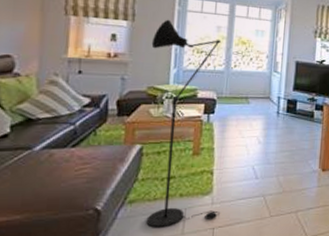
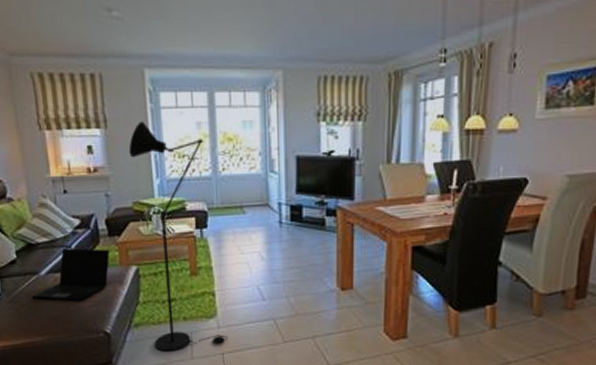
laptop: none [19,125,116,177] -> present [32,248,110,301]

